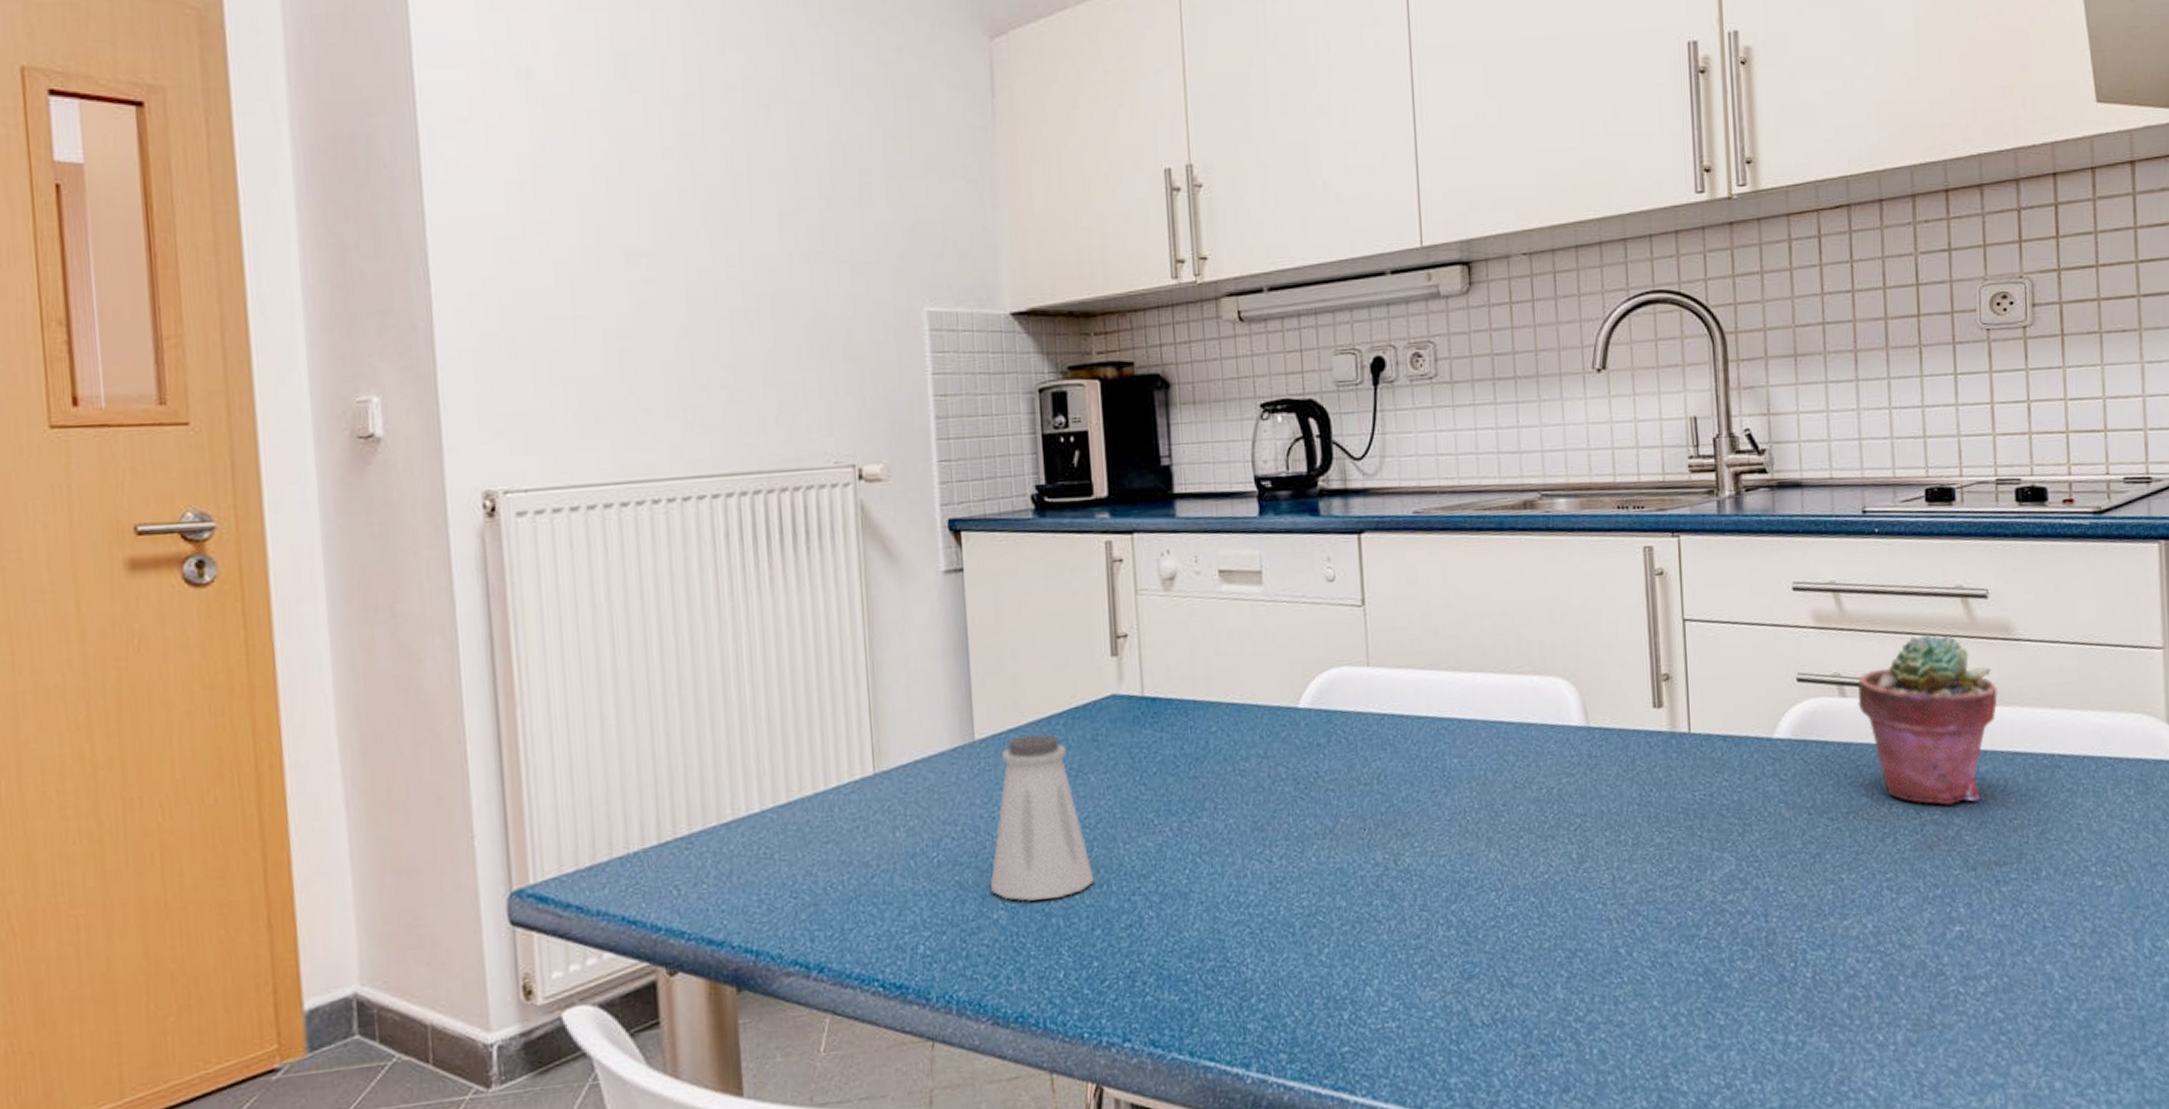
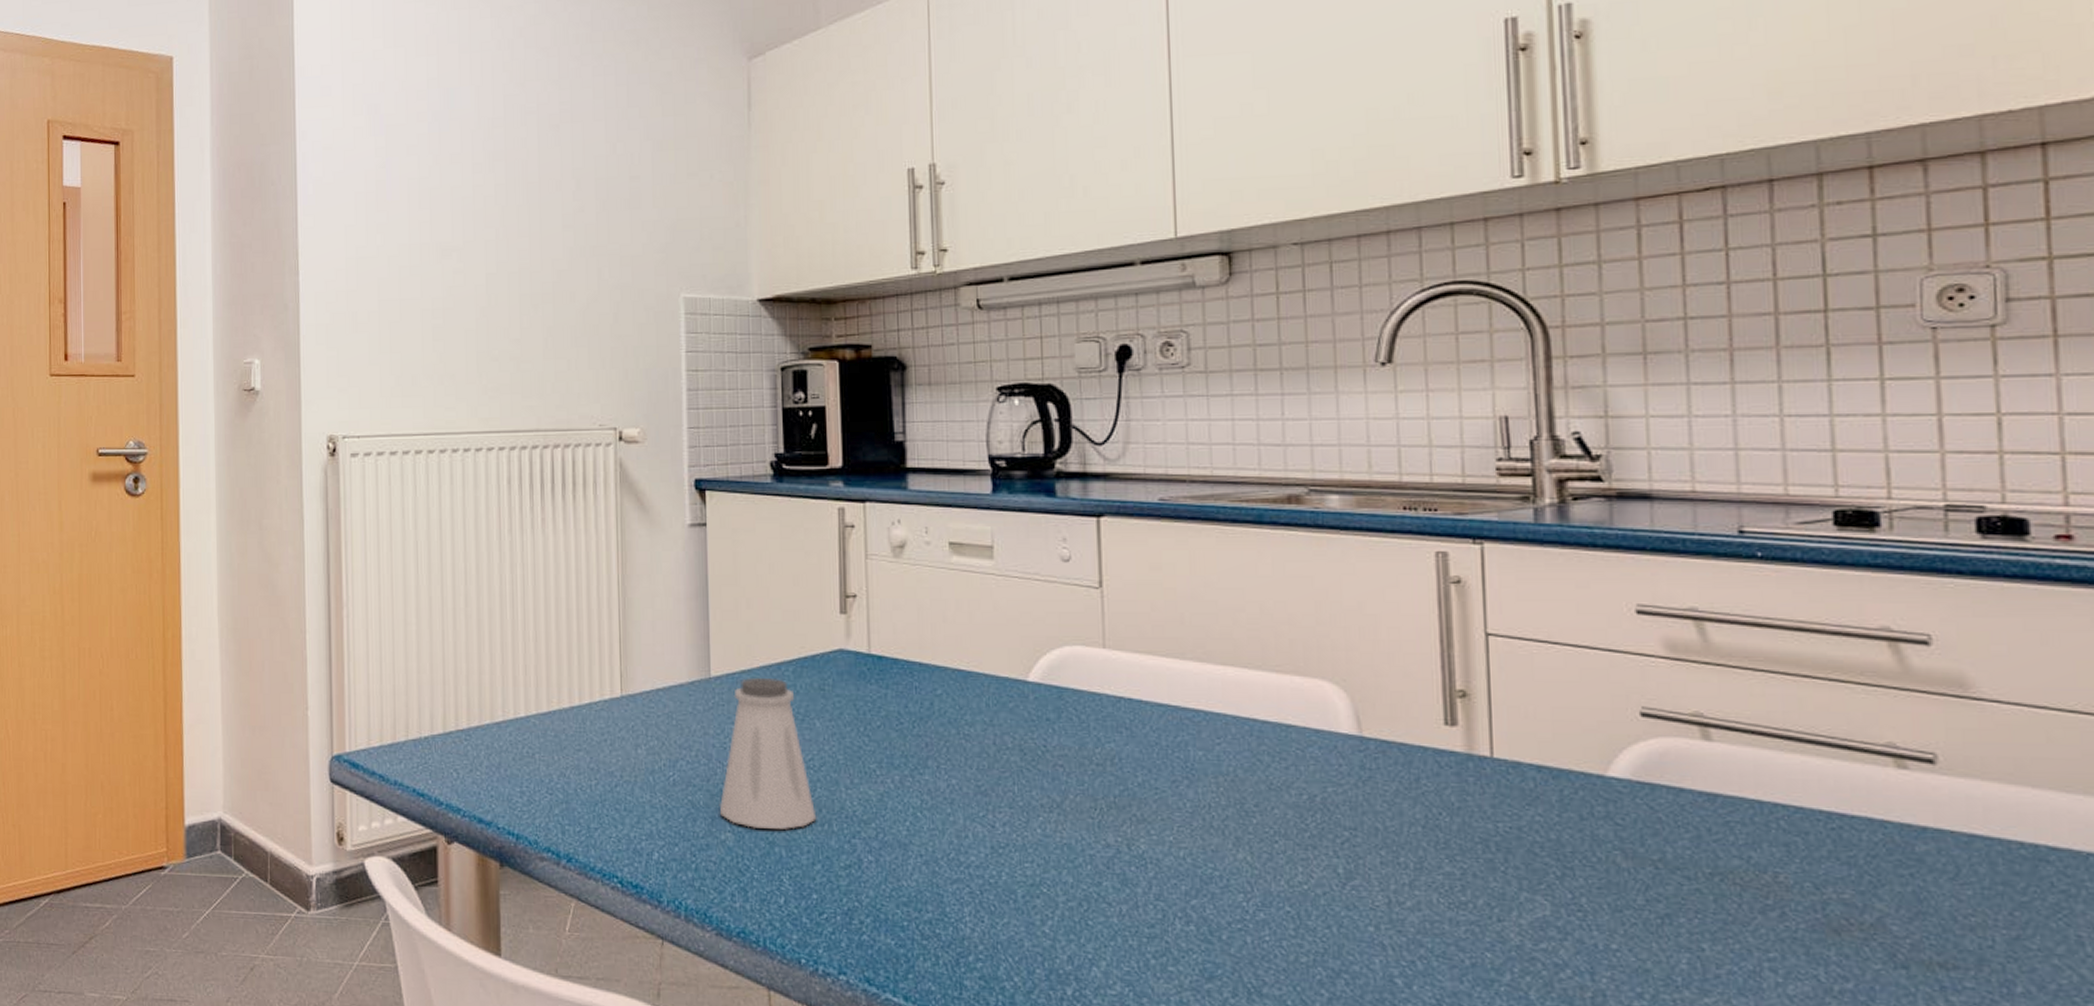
potted succulent: present [1858,634,1998,805] -> none [1729,679,1946,887]

